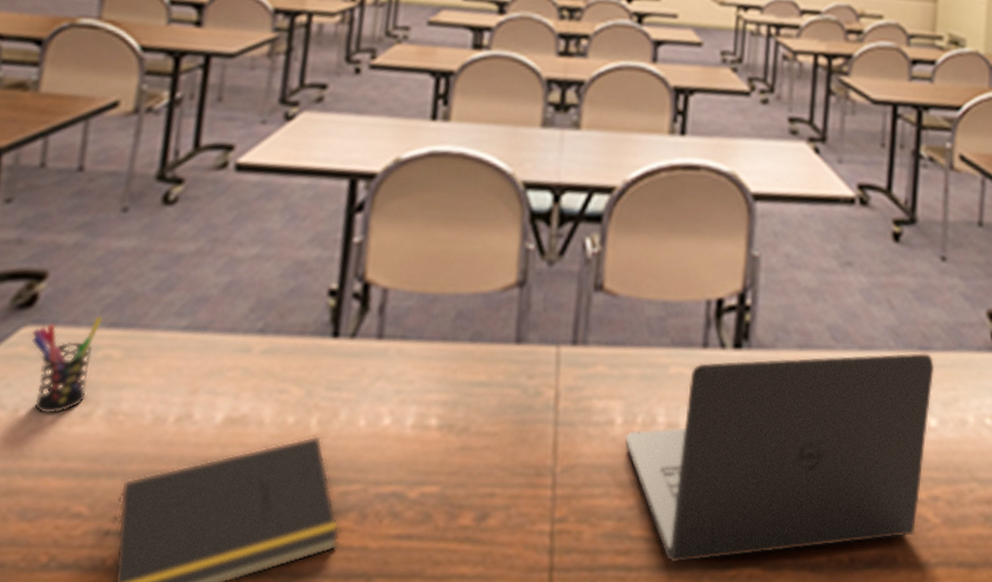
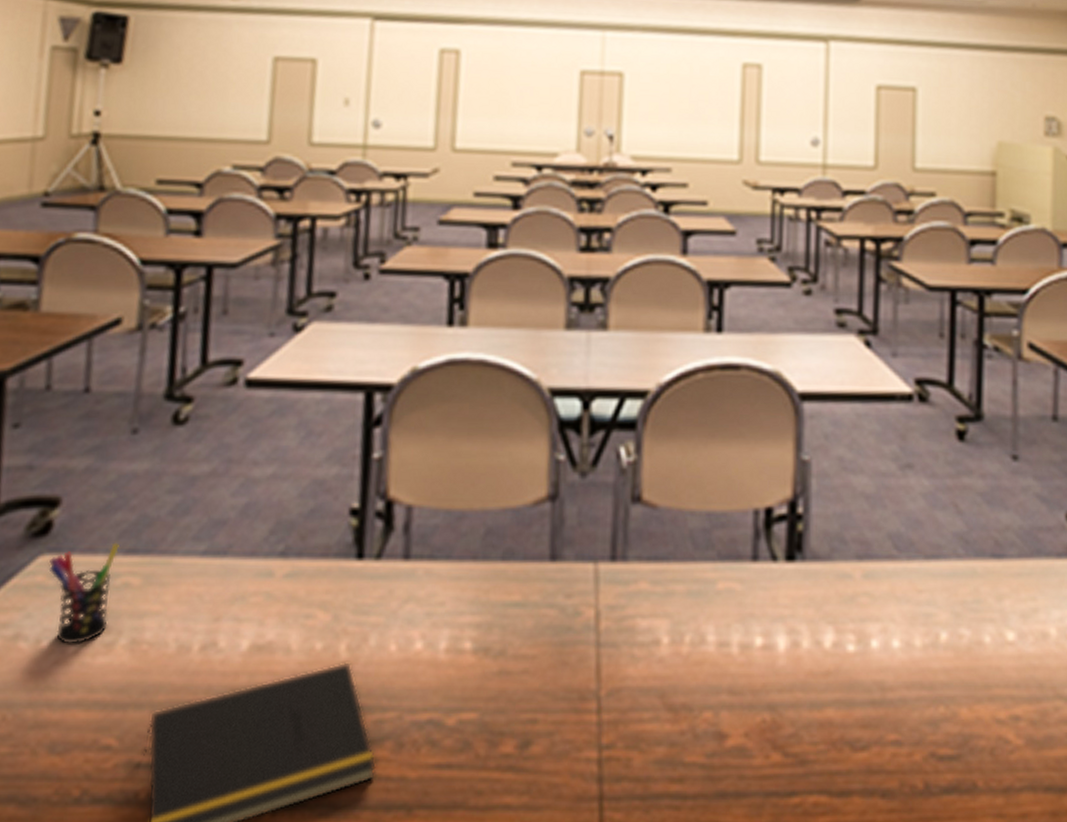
laptop: present [625,353,935,562] -> none [673,561,1010,789]

